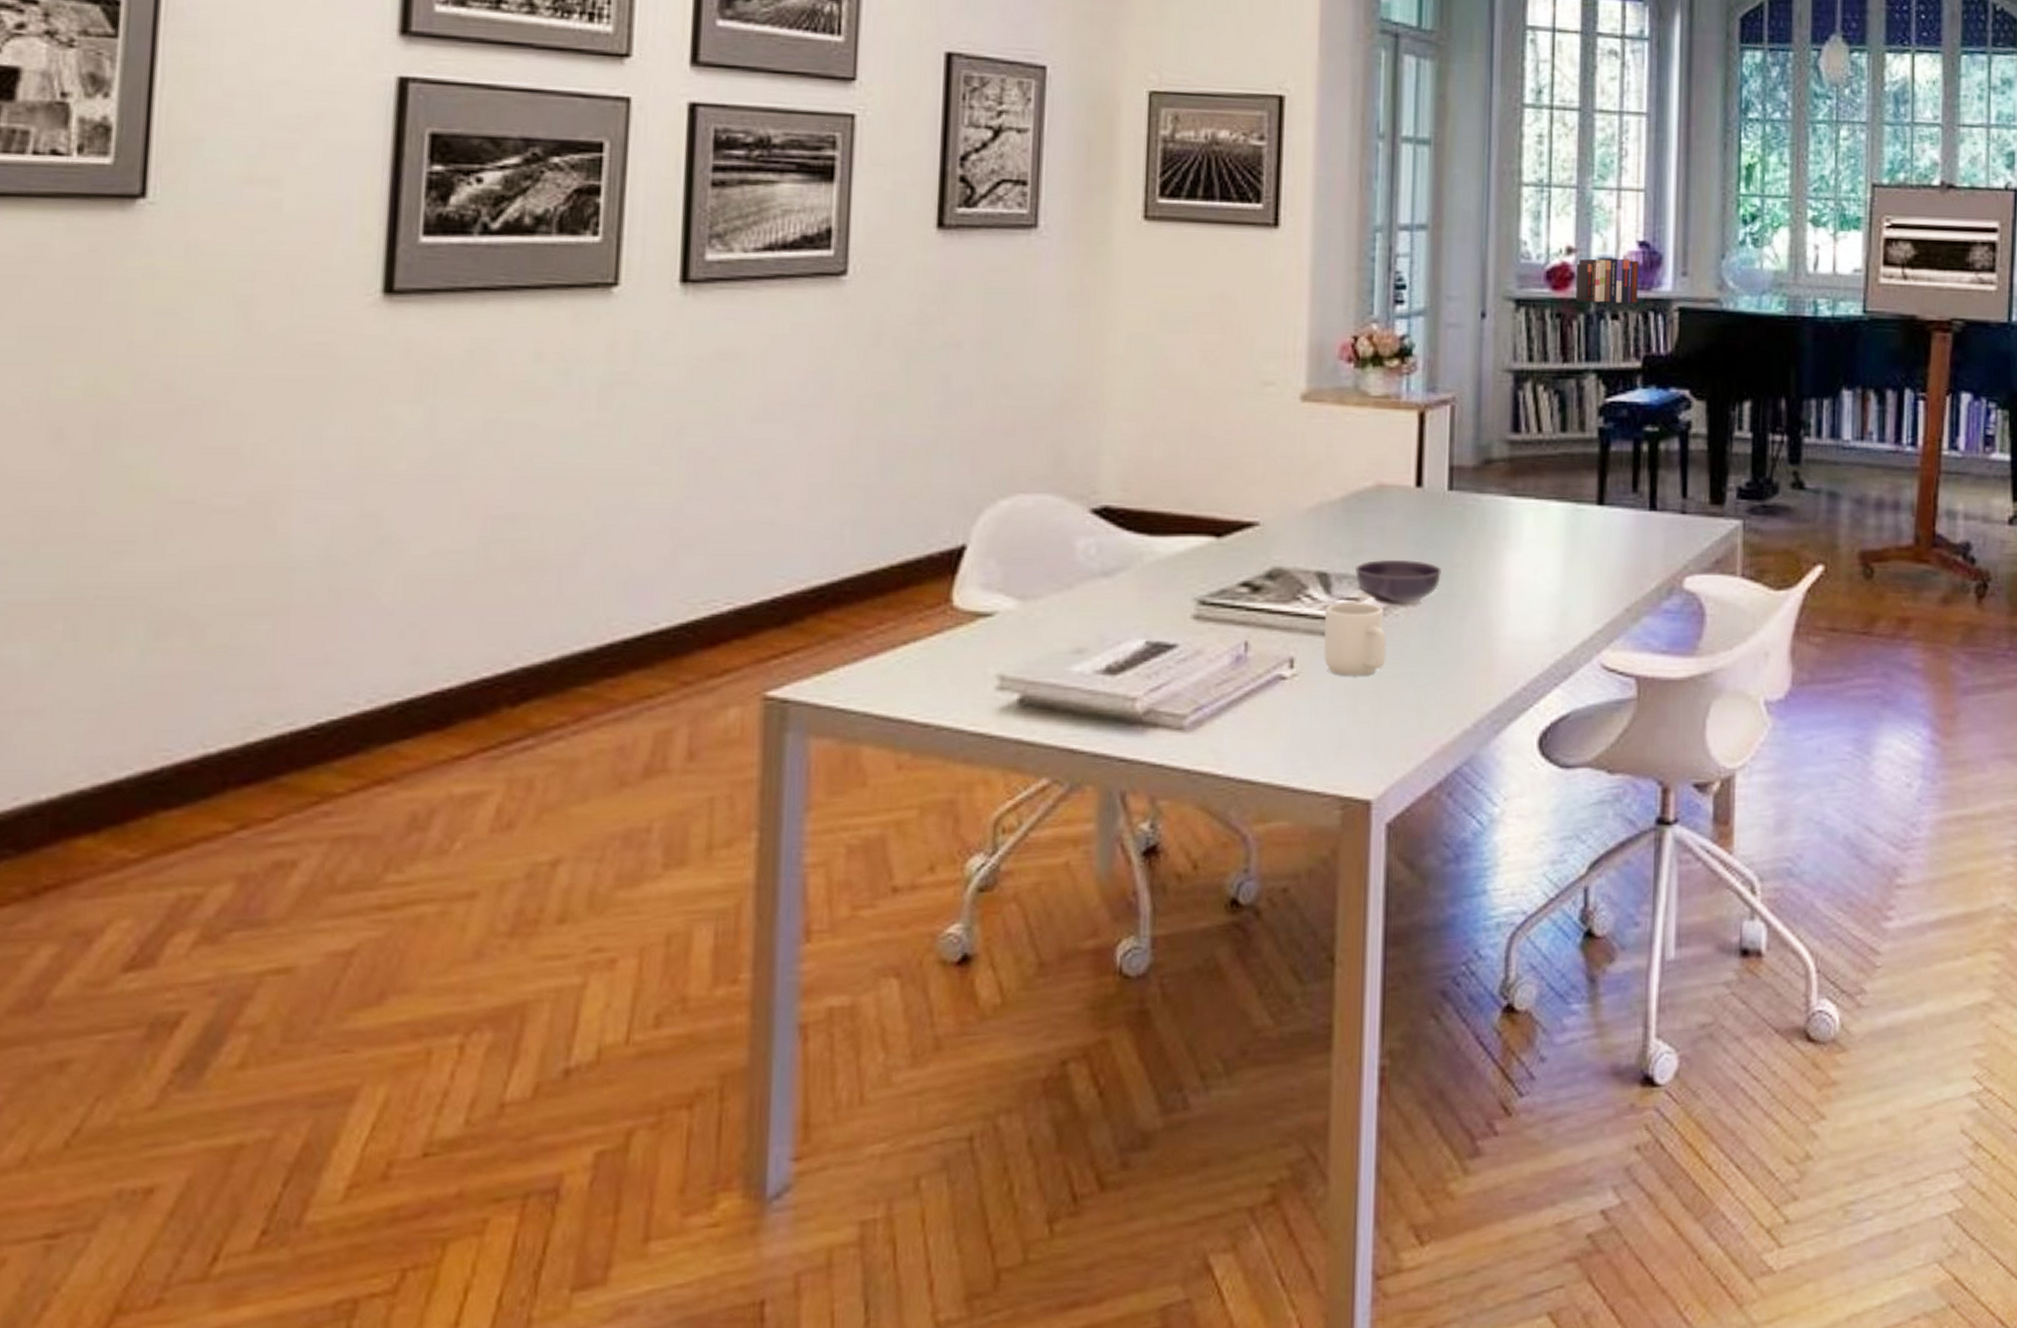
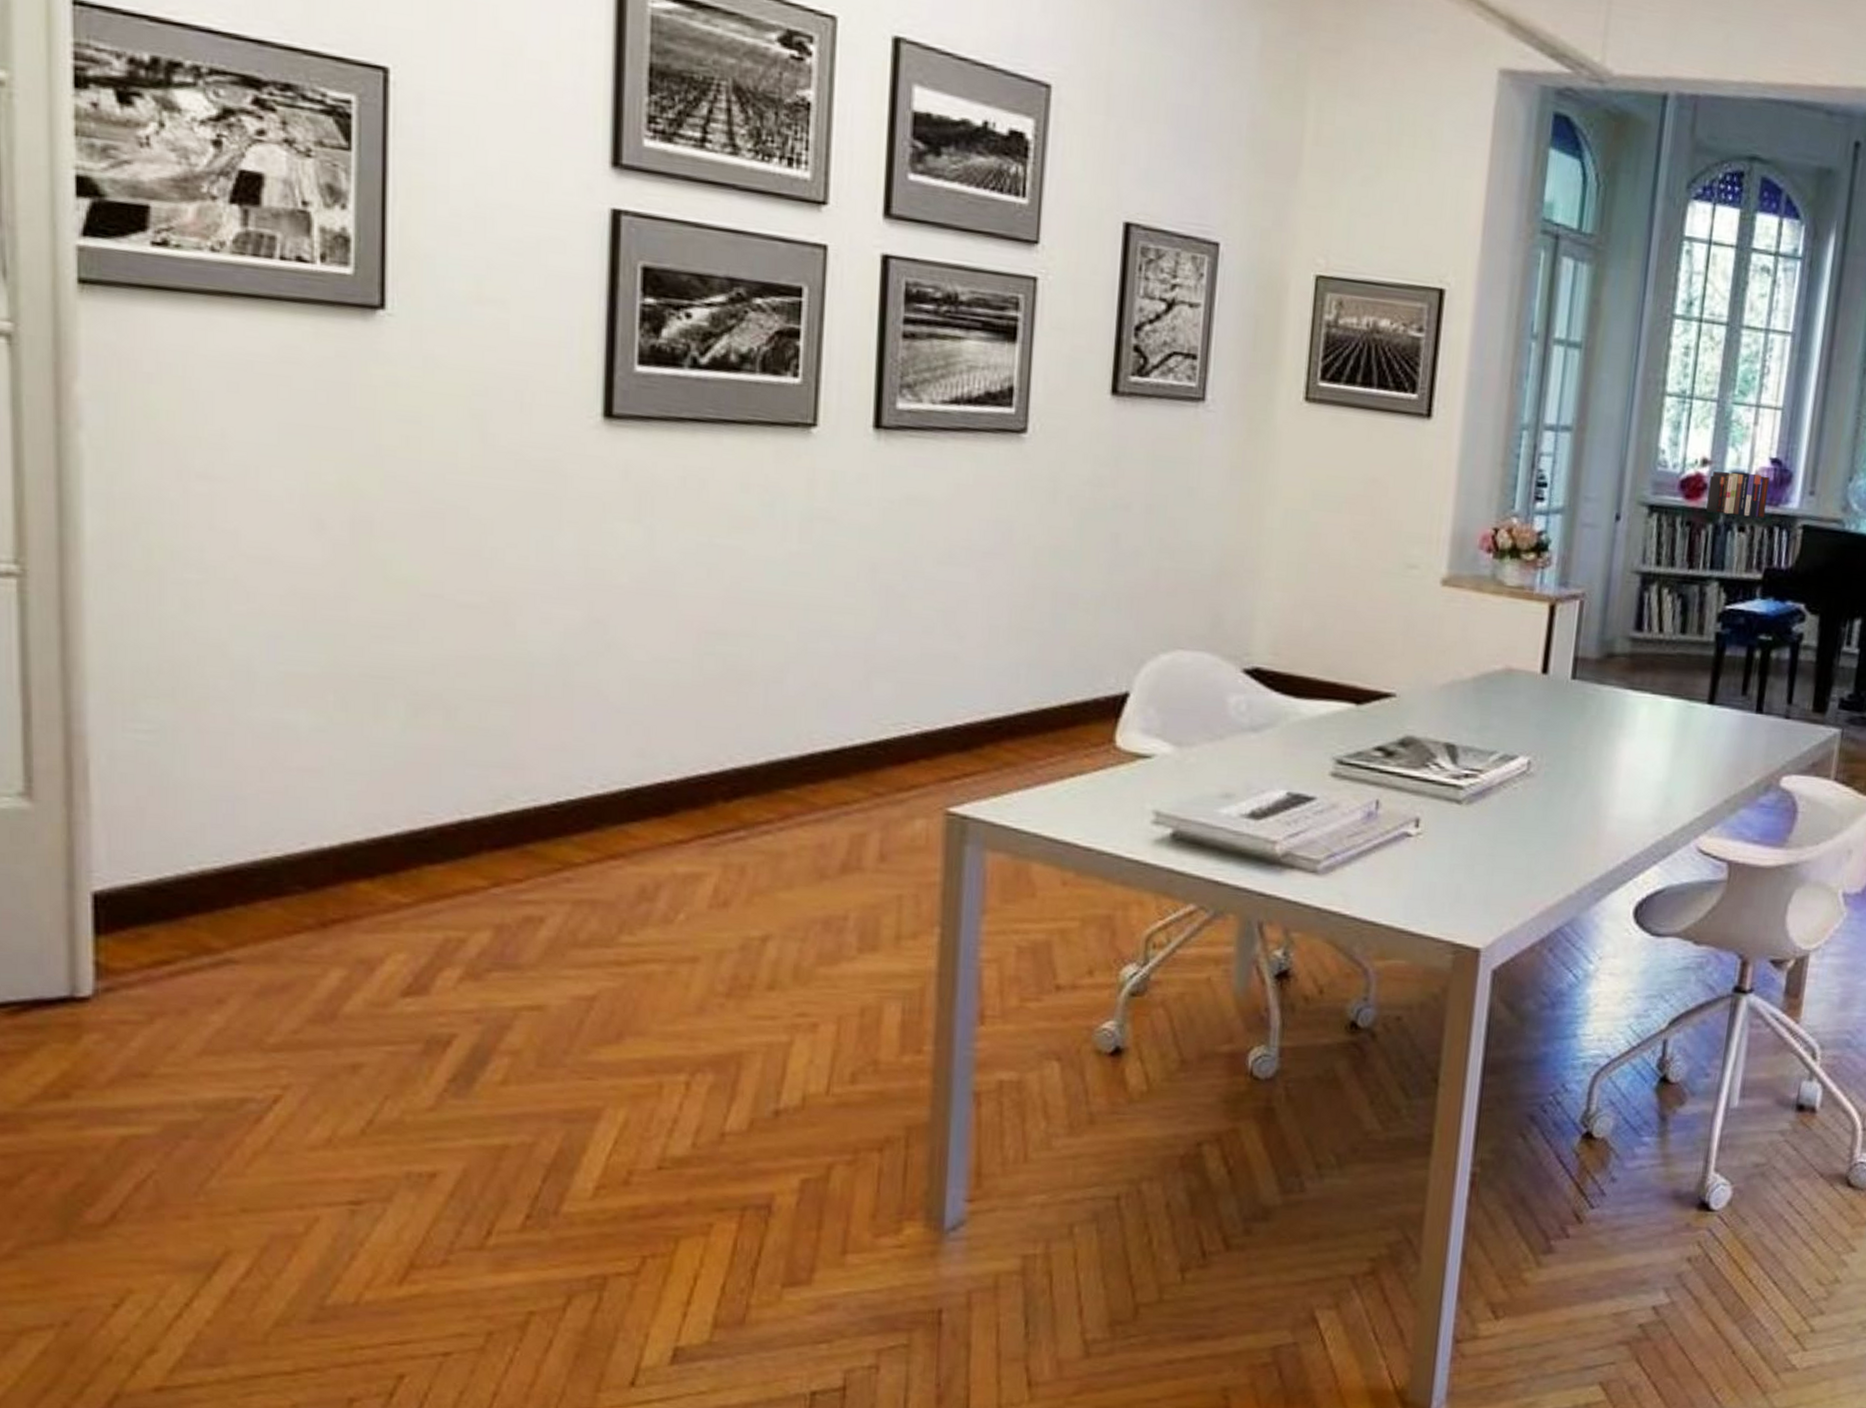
mug: present [1323,602,1387,677] -> none [1446,772,1505,840]
bowl: present [1355,559,1441,606] -> none [1480,736,1559,781]

